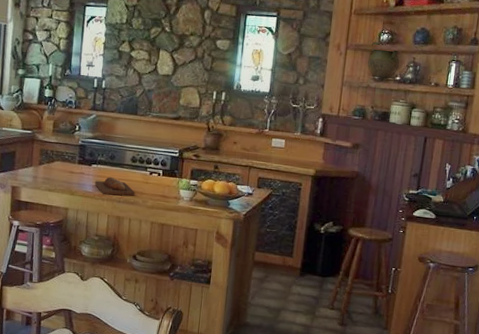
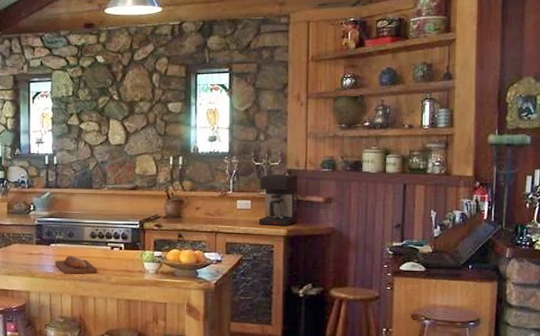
coffee maker: none [290,117,331,167] -> present [258,174,299,227]

